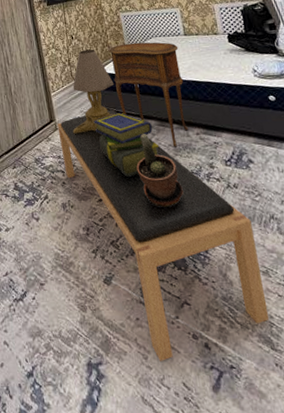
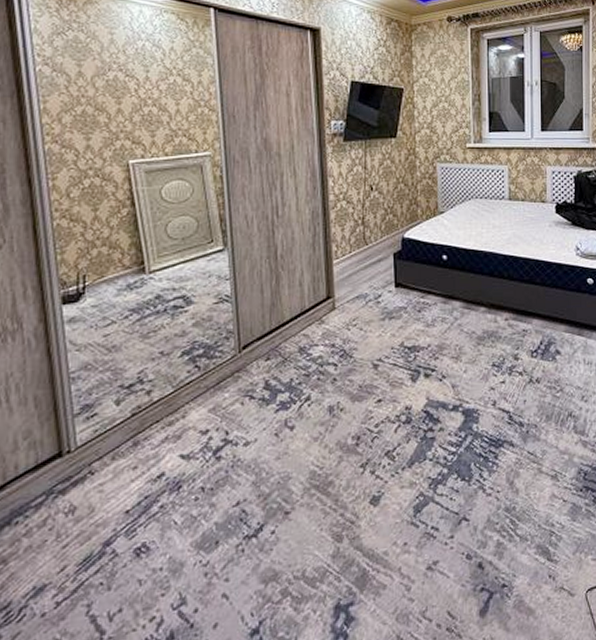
bench: present [57,109,270,361] -> none [336,285,551,591]
lamp: present [72,49,114,134] -> none [355,206,416,316]
stack of books: present [93,112,160,177] -> none [384,290,461,371]
side table: present [108,42,188,147] -> none [415,203,500,335]
potted plant: present [136,134,184,207] -> none [430,318,480,407]

